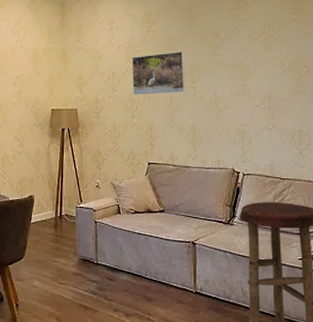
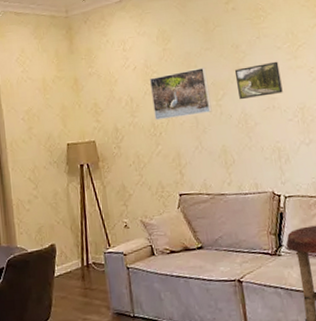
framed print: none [211,51,254,84] -> present [234,61,283,100]

